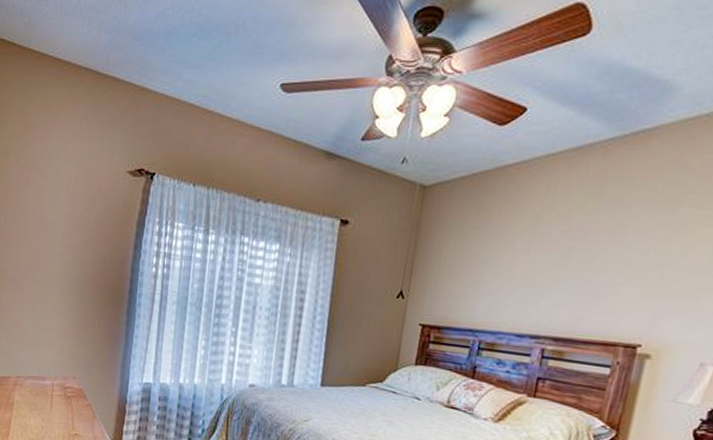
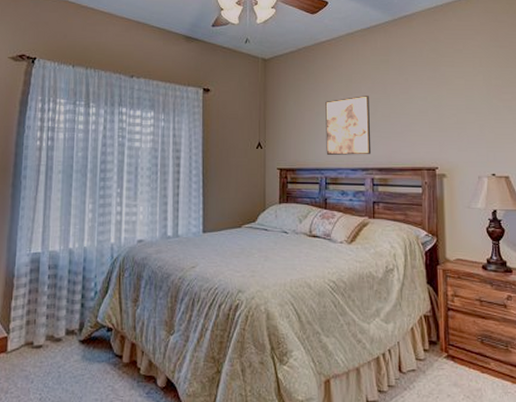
wall art: none [486,241,561,319] -> present [325,96,372,155]

